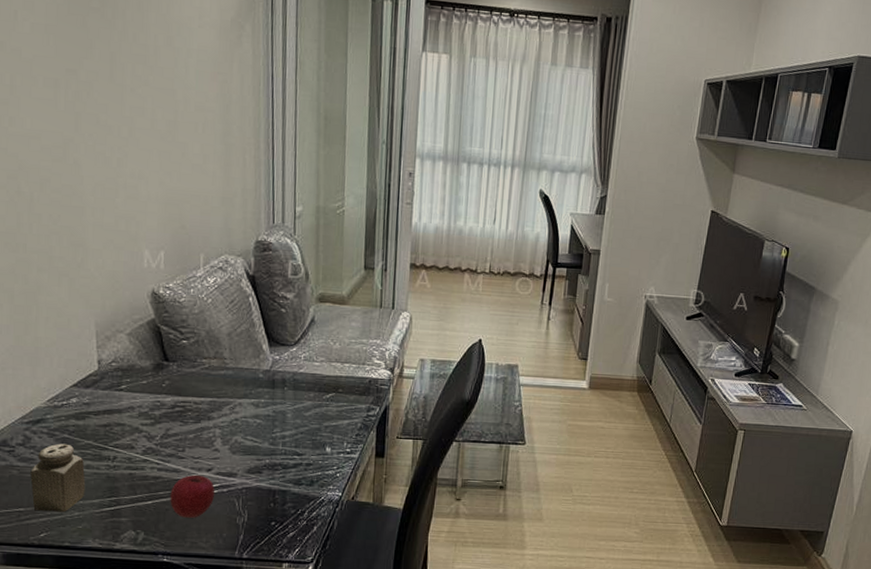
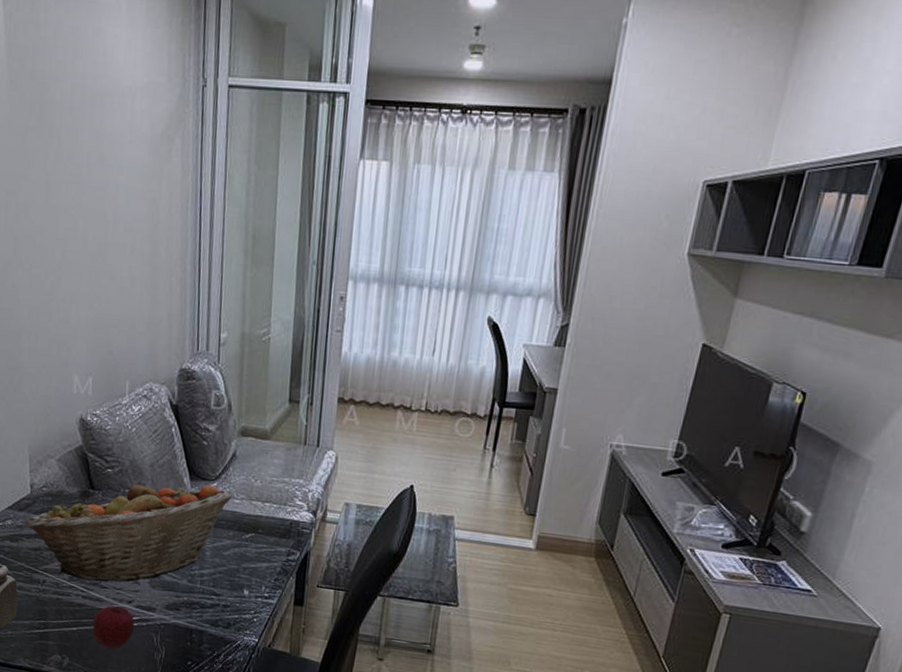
fruit basket: none [92,350,313,453] -> present [24,484,234,582]

